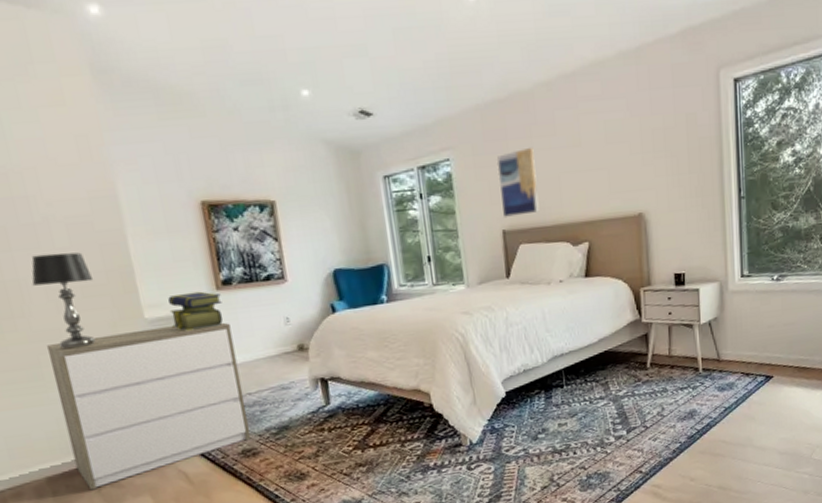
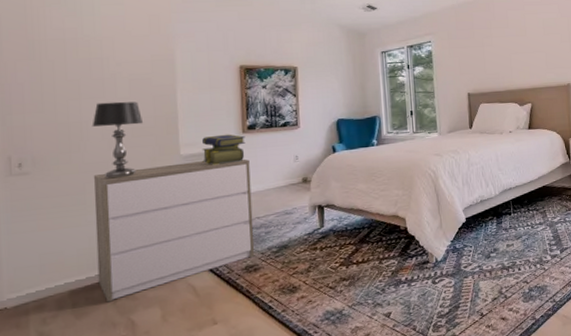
wall art: present [497,147,540,217] -> none [465,35,496,84]

